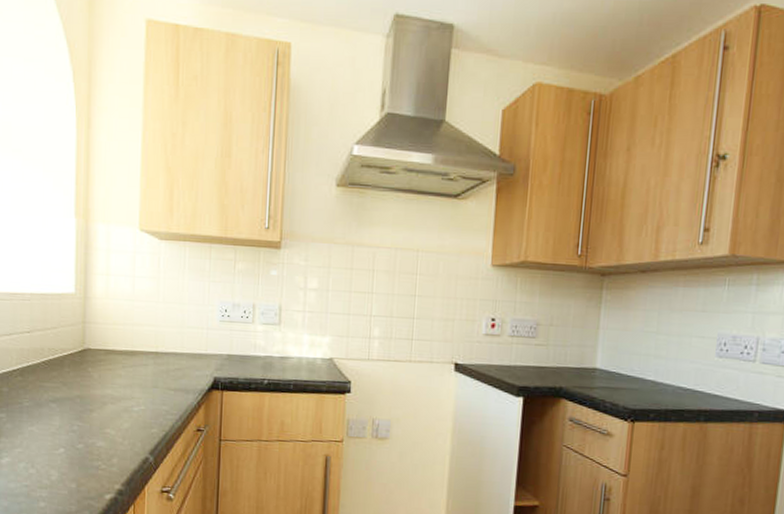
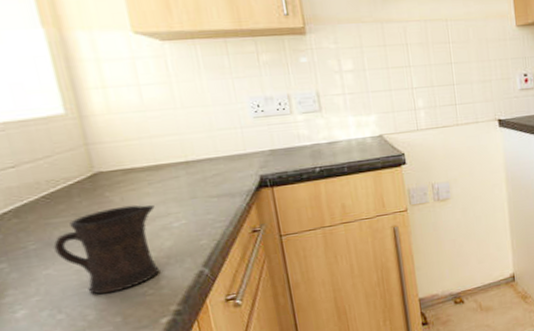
mug: none [41,382,123,460] -> present [53,204,160,295]

